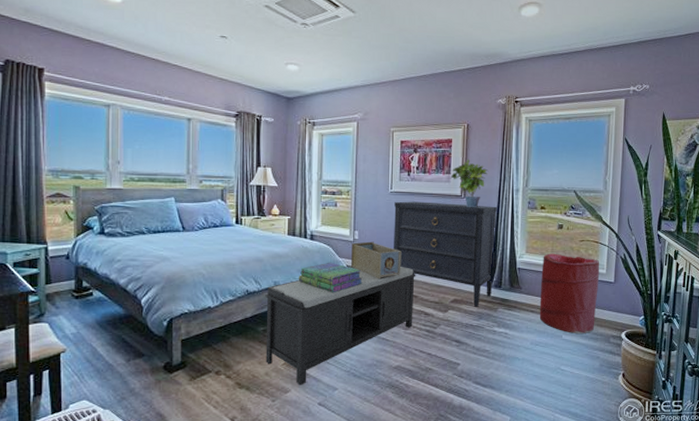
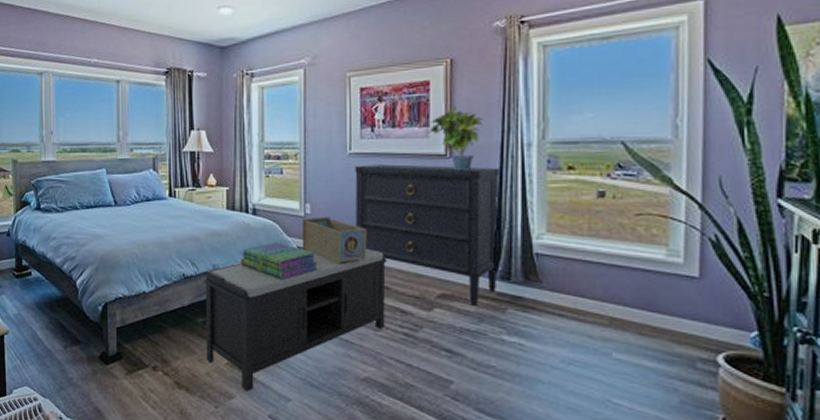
laundry hamper: present [539,253,600,333] -> none [572,233,673,352]

